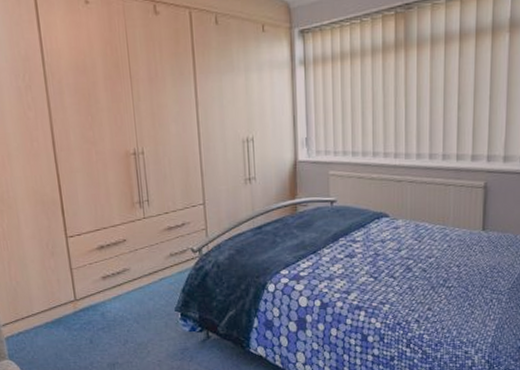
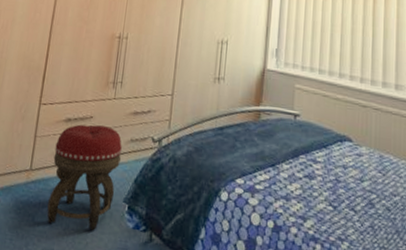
footstool: none [94,246,165,343] -> present [46,124,122,231]

